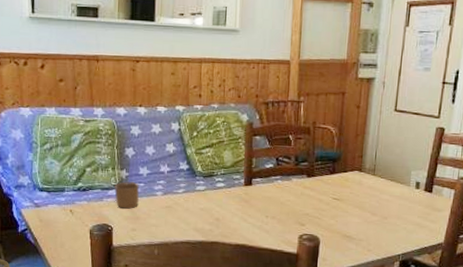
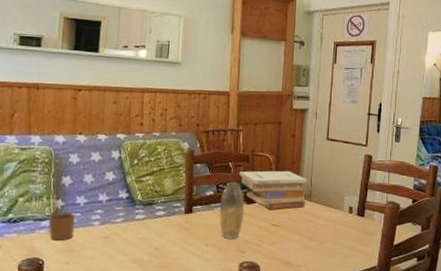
vase: none [279,154,305,212] -> present [219,182,245,239]
books: none [299,143,372,184] -> present [238,170,307,210]

